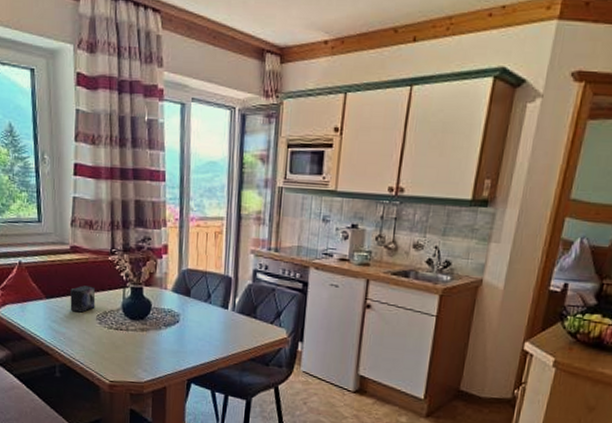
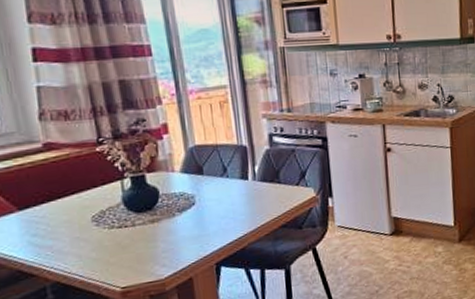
small box: present [70,285,96,313] -> none [51,185,88,219]

